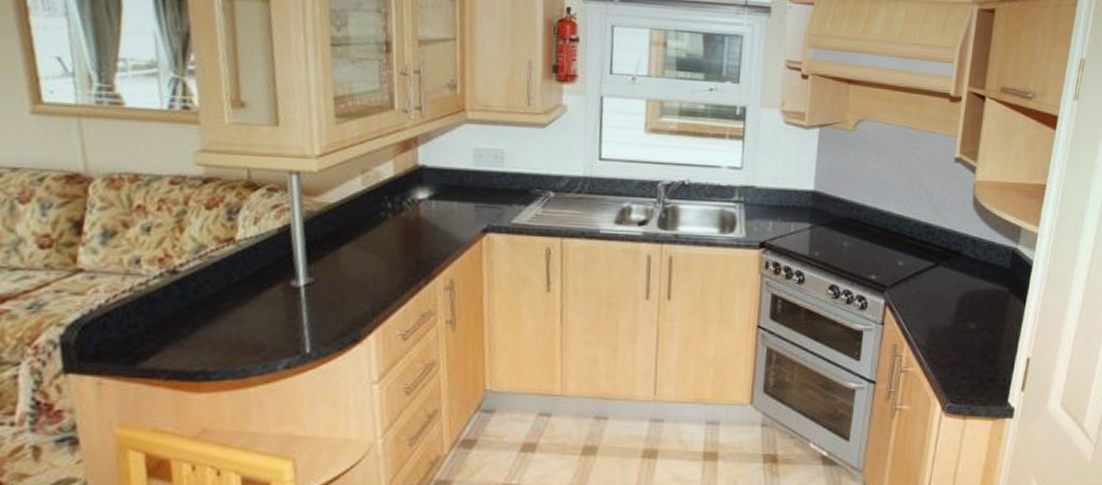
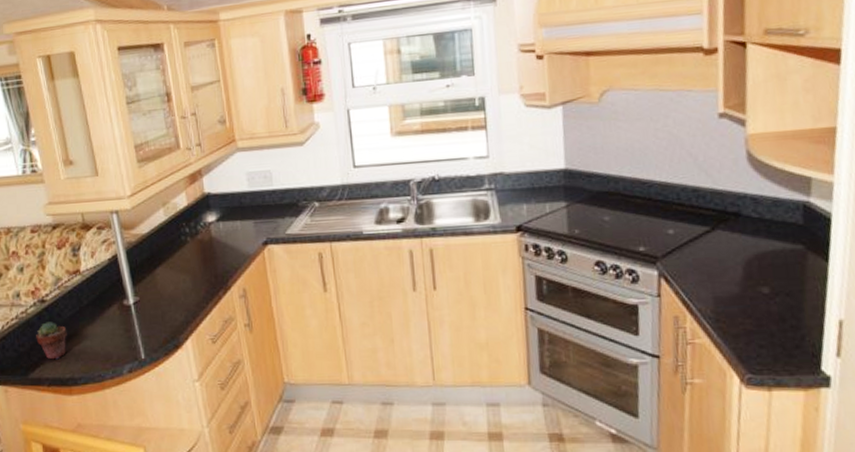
potted succulent: none [156,299,205,347] -> present [36,322,67,360]

